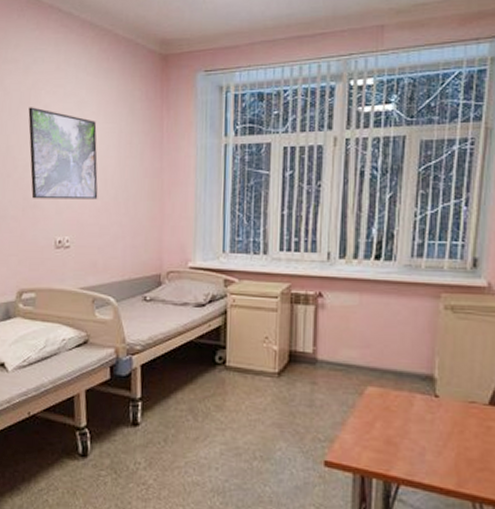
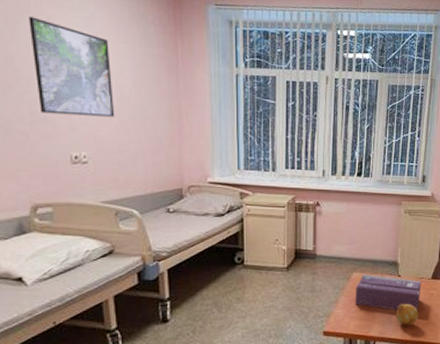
tissue box: none [369,389,472,450] -> present [355,274,421,311]
fruit: none [431,435,467,469] -> present [396,303,418,326]

